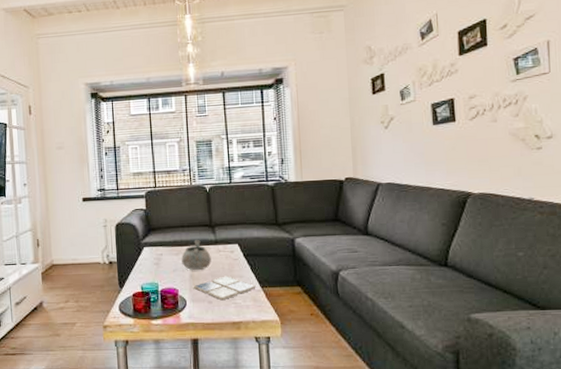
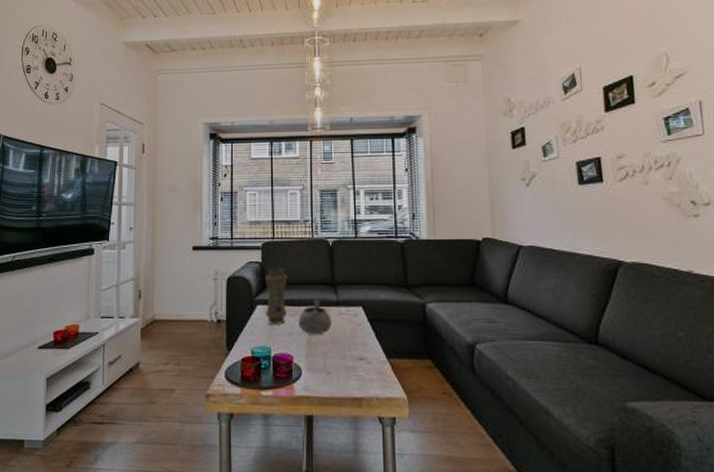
vase: none [149,213,171,263] -> present [264,268,288,324]
drink coaster: present [194,276,256,301] -> none [311,343,381,372]

